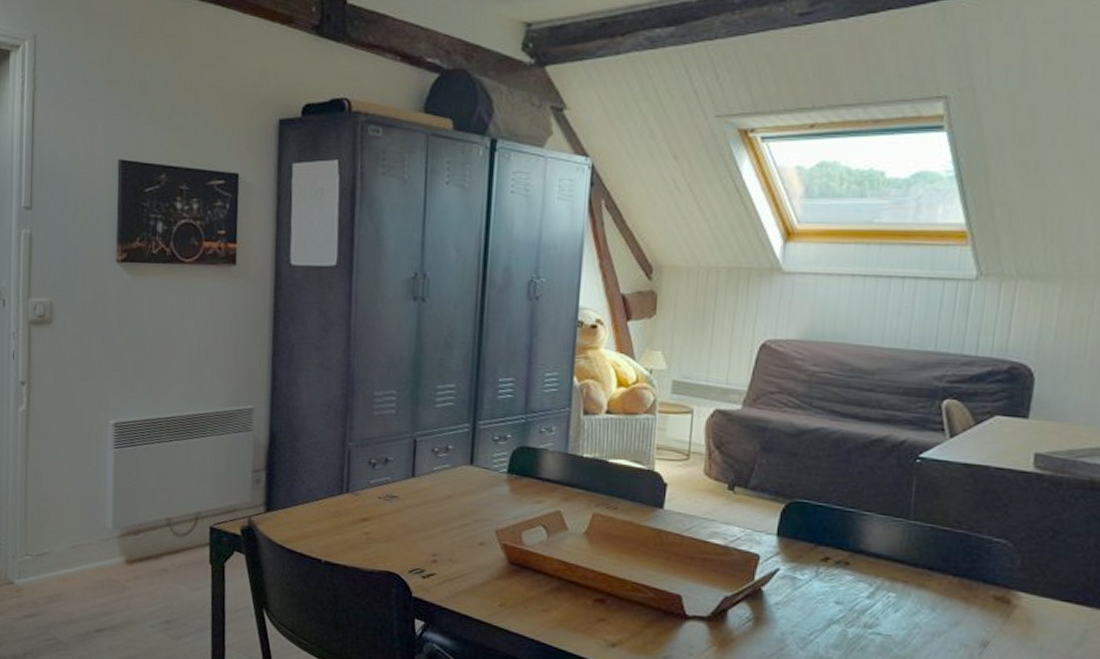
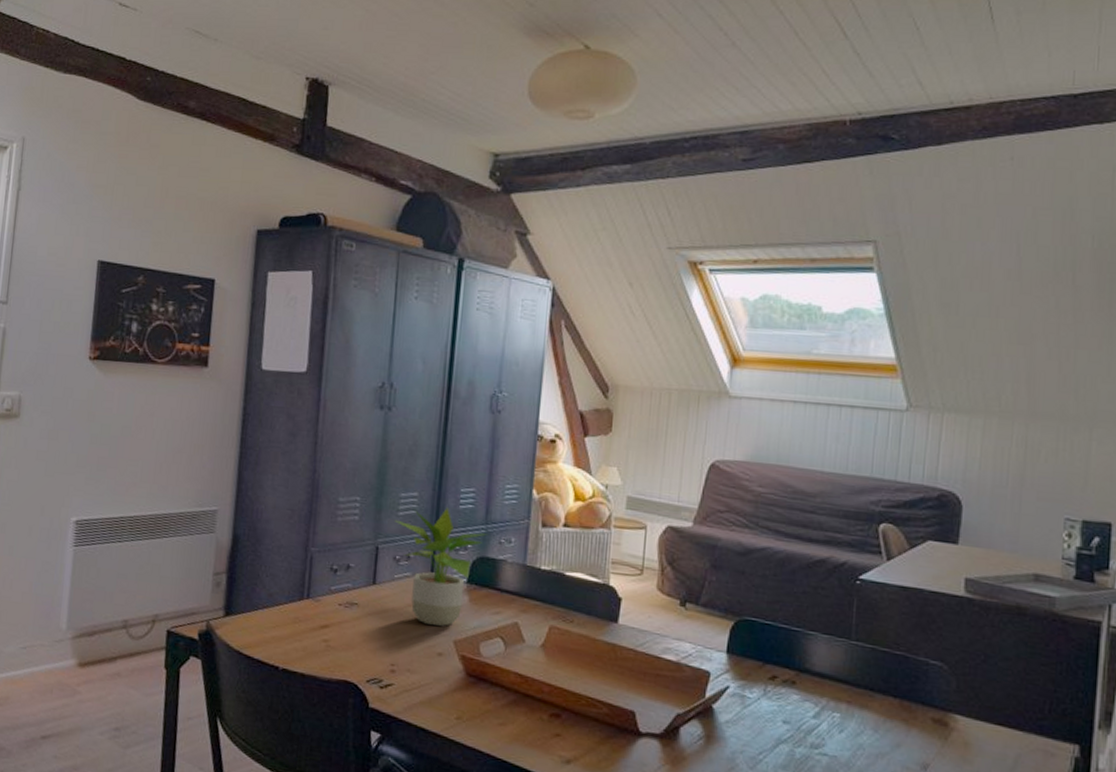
potted plant: none [432,398,529,516] -> present [395,507,489,626]

